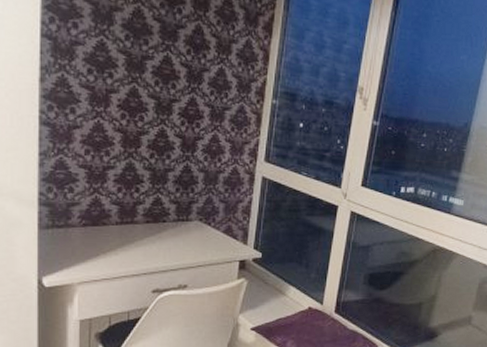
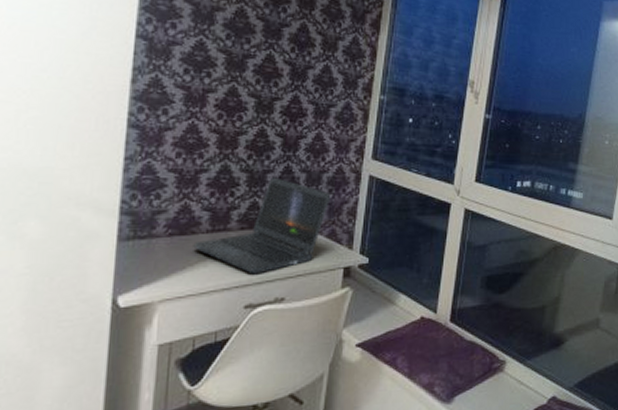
laptop computer: none [105,176,226,263] -> present [193,177,330,275]

